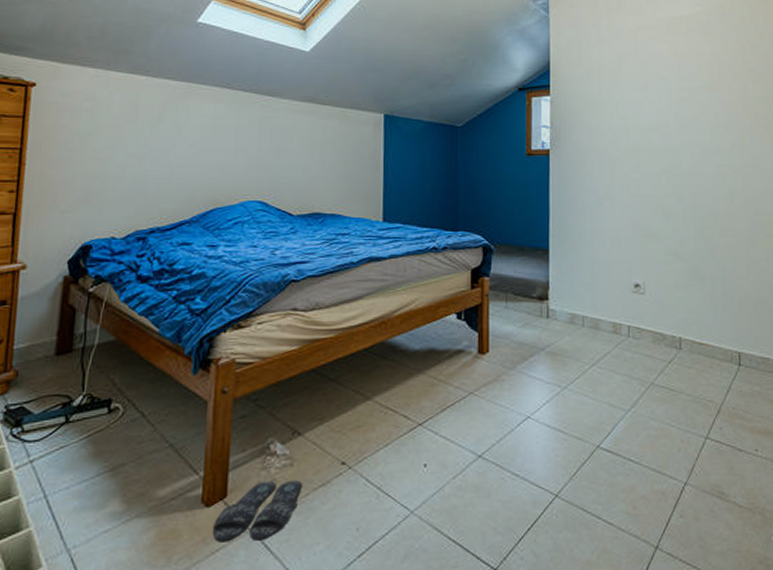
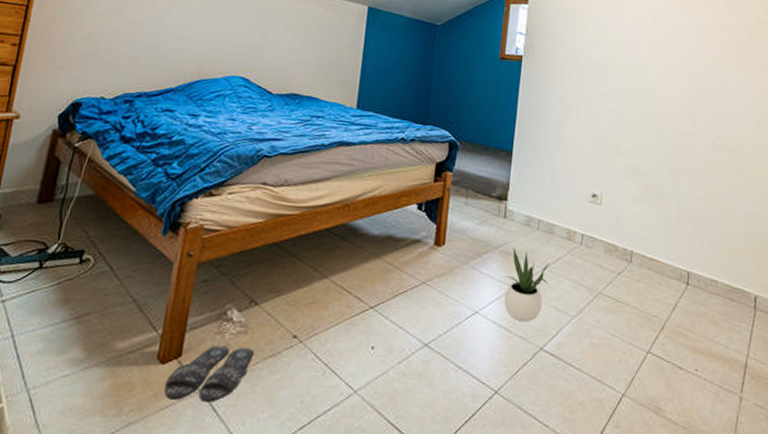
potted plant: none [555,346,598,422] -> present [504,247,549,322]

